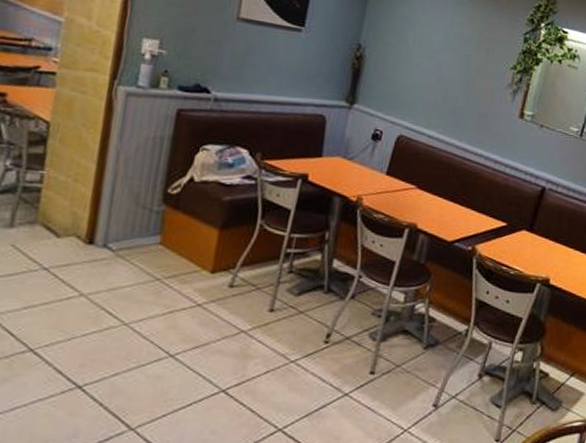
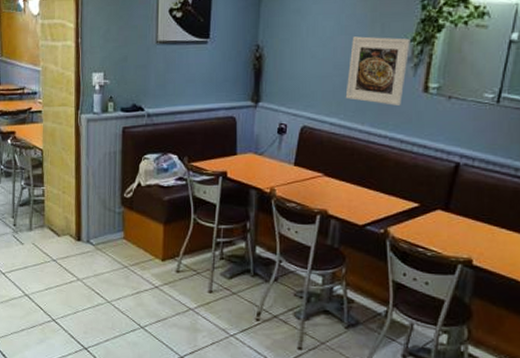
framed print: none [446,54,512,127] -> present [345,36,411,105]

